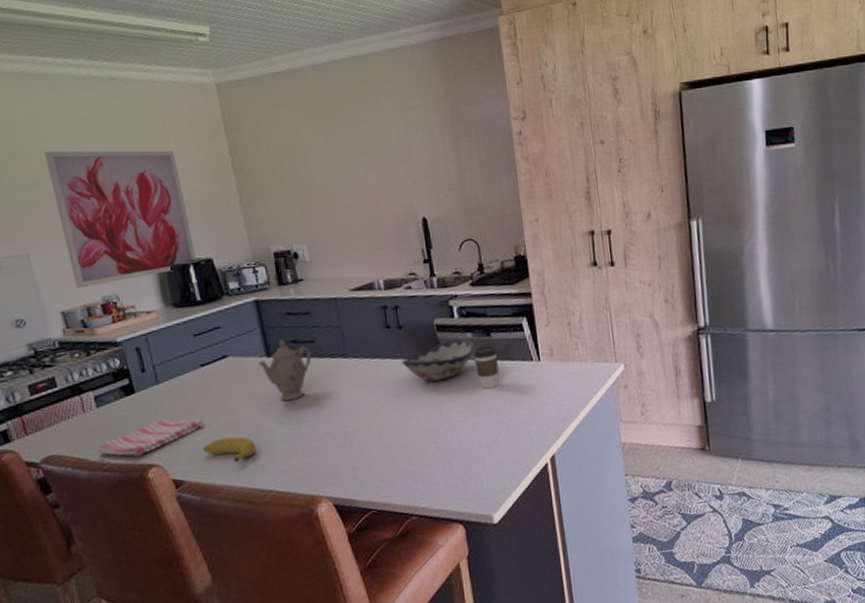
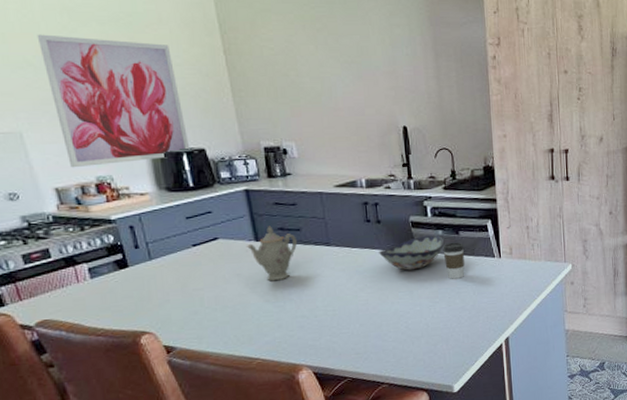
dish towel: present [97,419,204,457] -> none [91,292,195,324]
banana: present [203,436,257,463] -> none [194,310,244,334]

